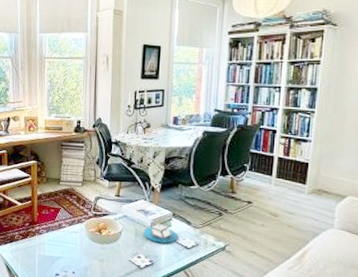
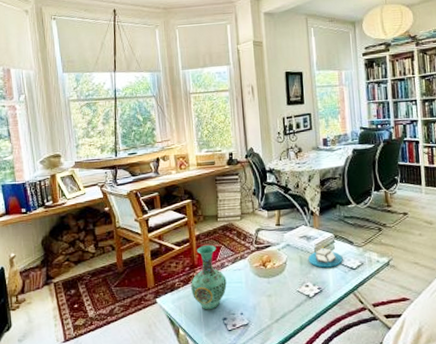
vase: none [29,205,62,265] -> present [191,244,227,310]

